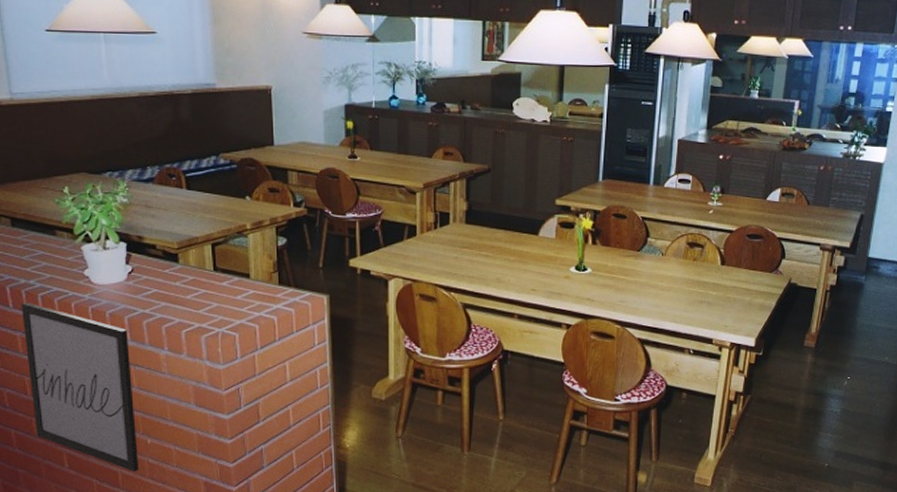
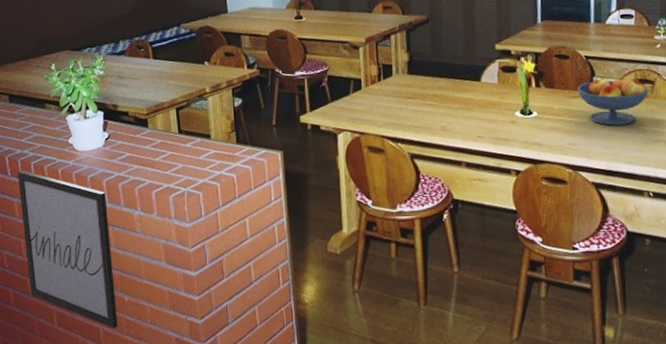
fruit bowl: none [631,239,698,285] -> present [577,78,648,126]

